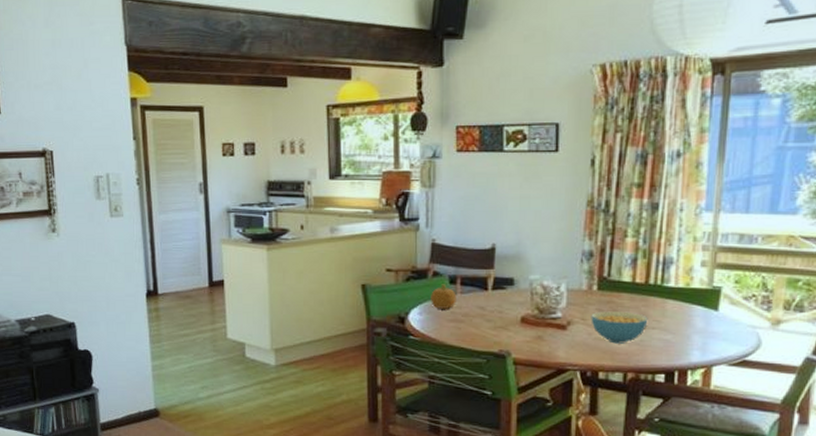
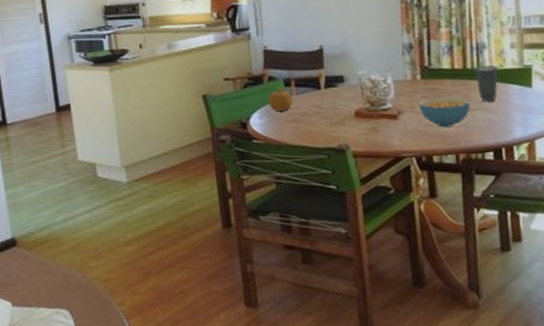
cup: none [655,282,685,322] -> present [472,65,499,102]

